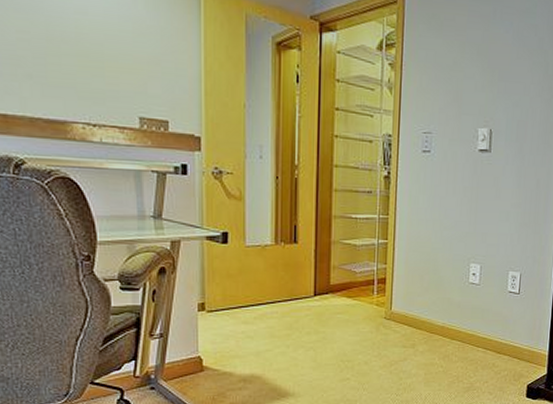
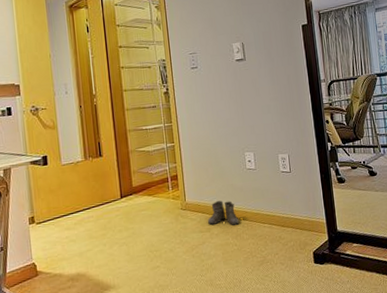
boots: none [413,315,451,346] -> present [207,201,240,226]

